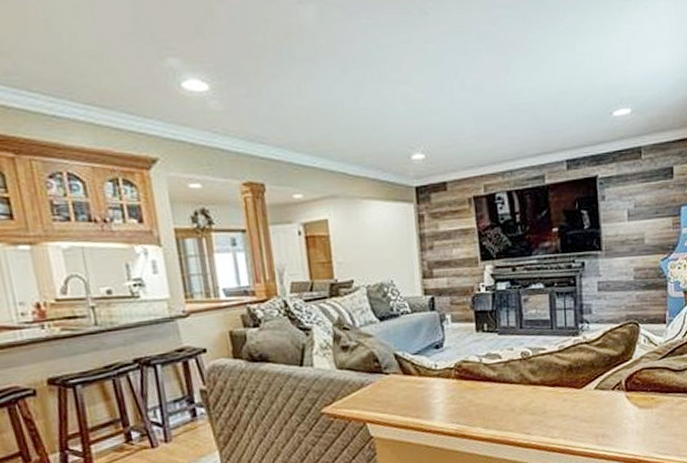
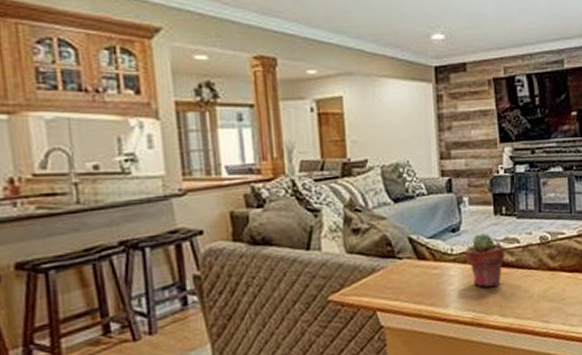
potted succulent: none [449,350,488,401] -> present [465,233,506,288]

